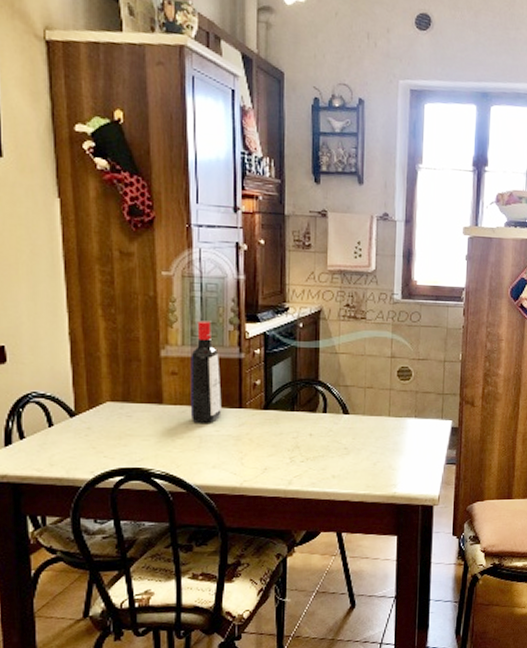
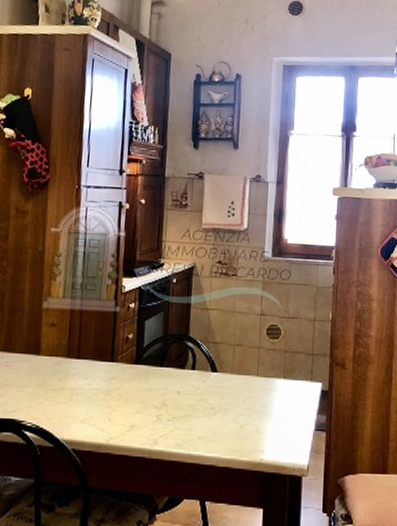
liquor bottle: present [190,320,222,423] -> none [64,274,96,376]

